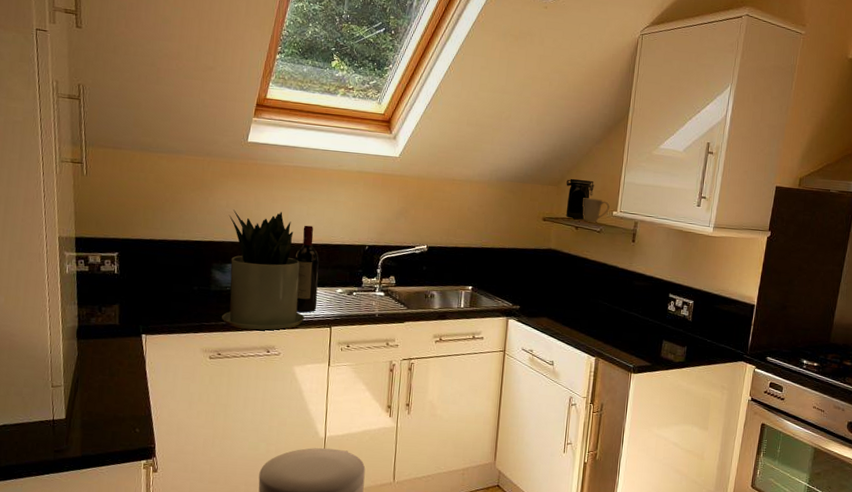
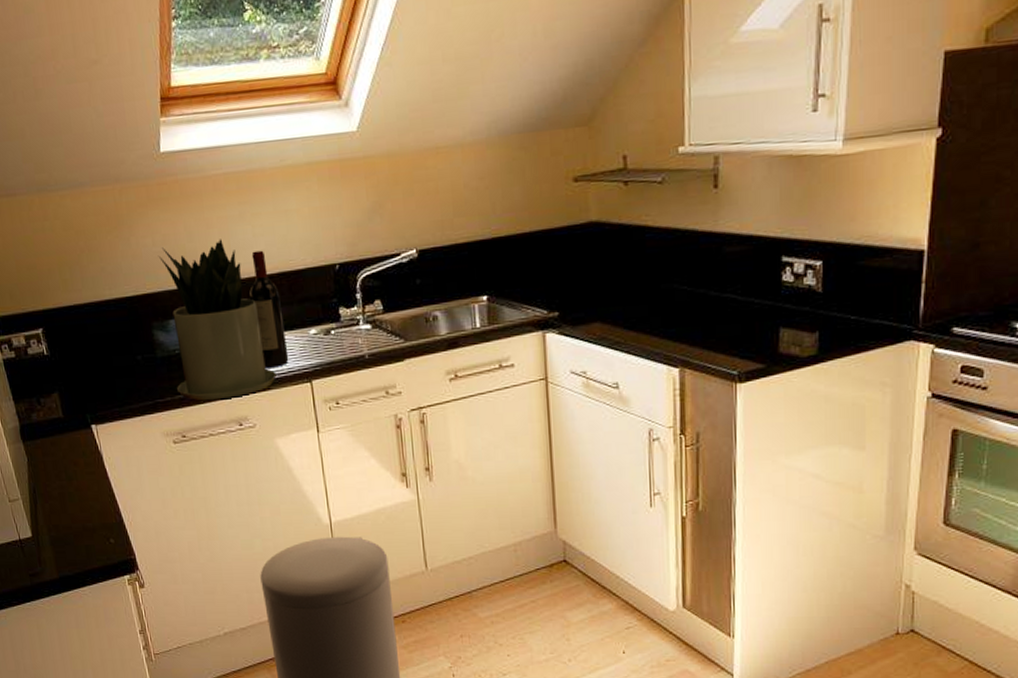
jar: present [565,178,594,220] -> none [601,106,645,171]
mug: present [582,198,610,223] -> none [630,132,672,171]

